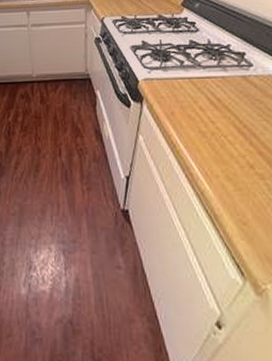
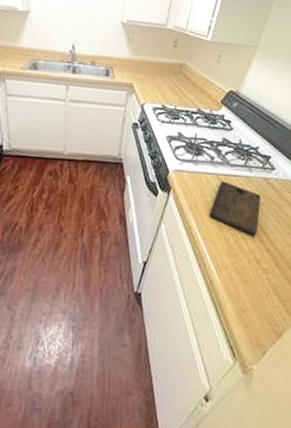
cutting board: none [188,84,245,139] -> present [209,181,261,236]

